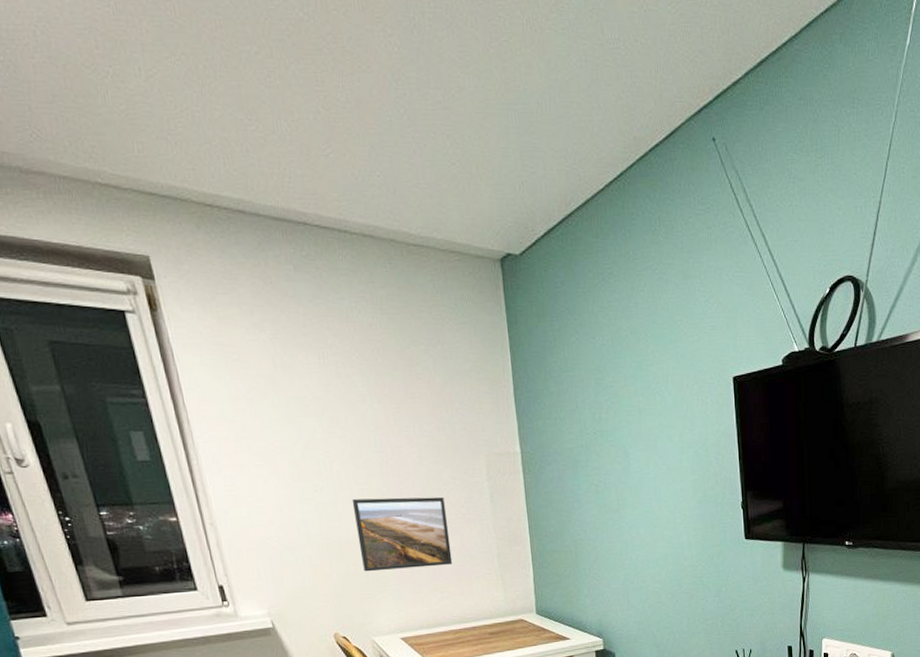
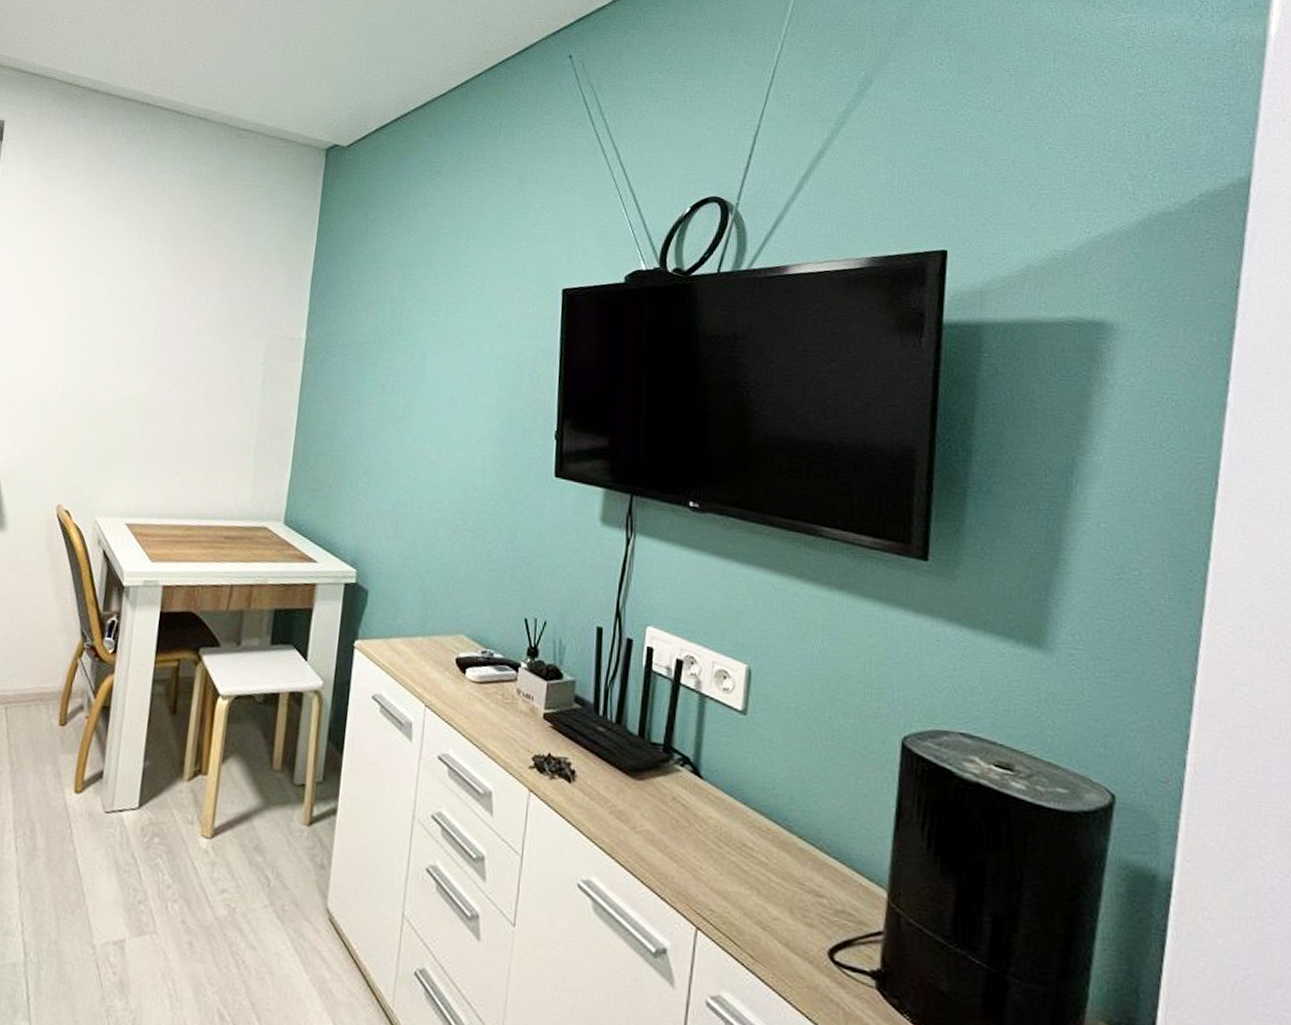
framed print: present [352,496,453,572] -> none [108,363,212,449]

